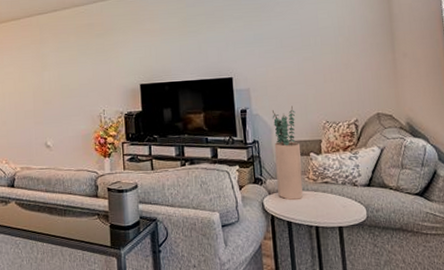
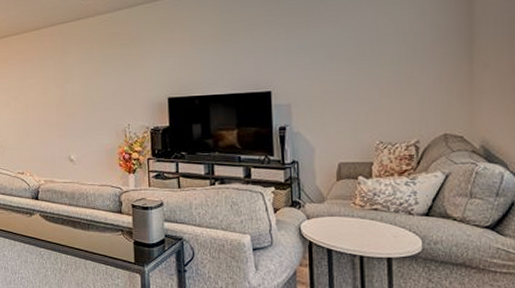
vase: present [271,105,304,200] -> none [315,123,348,226]

